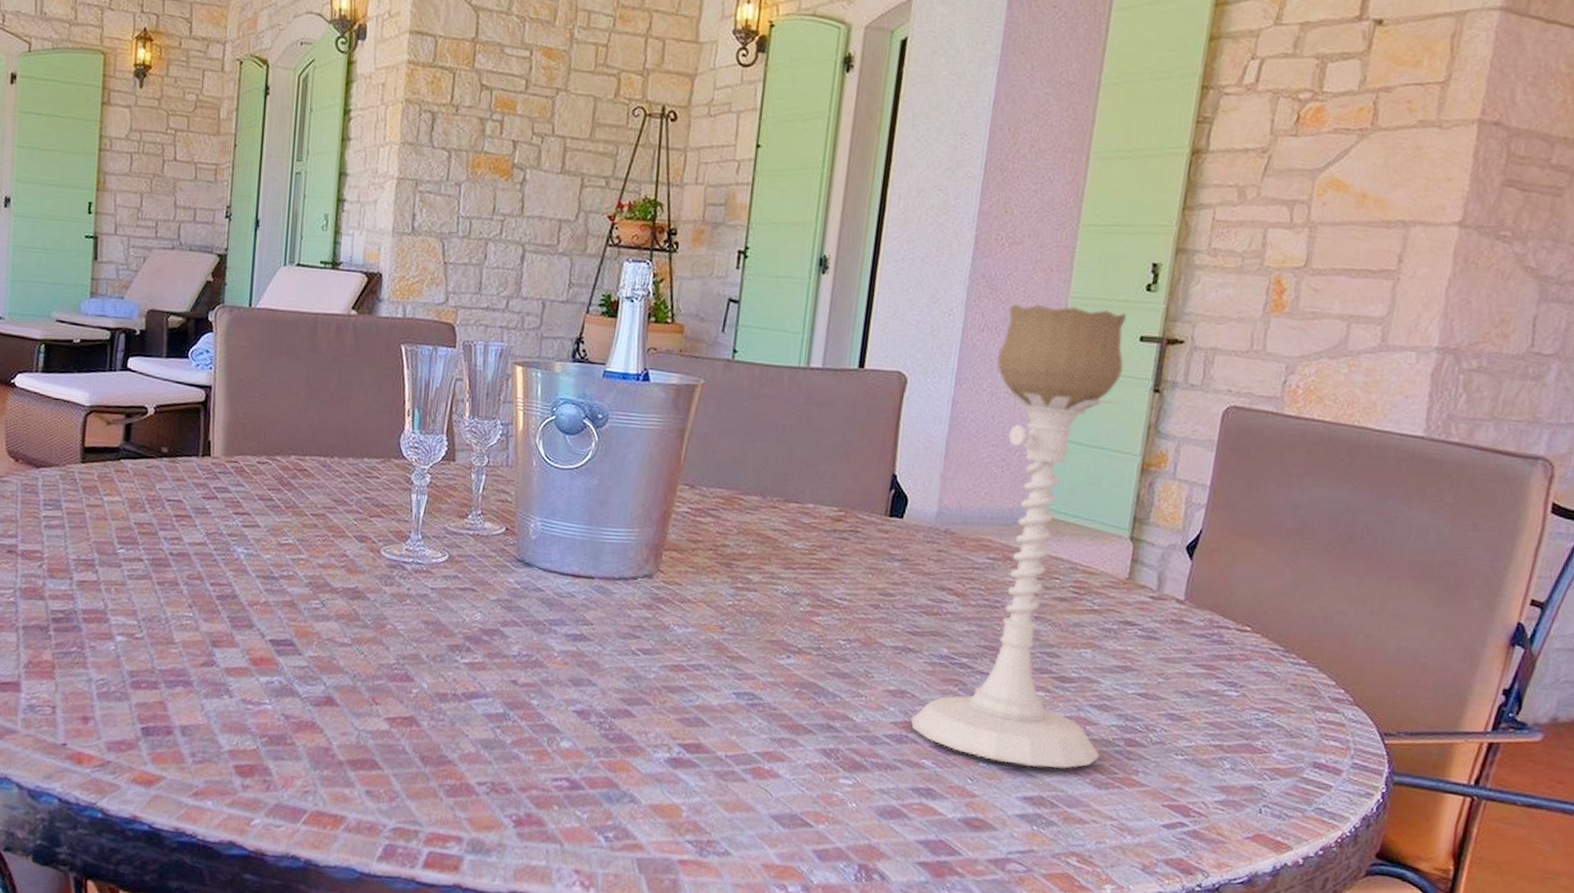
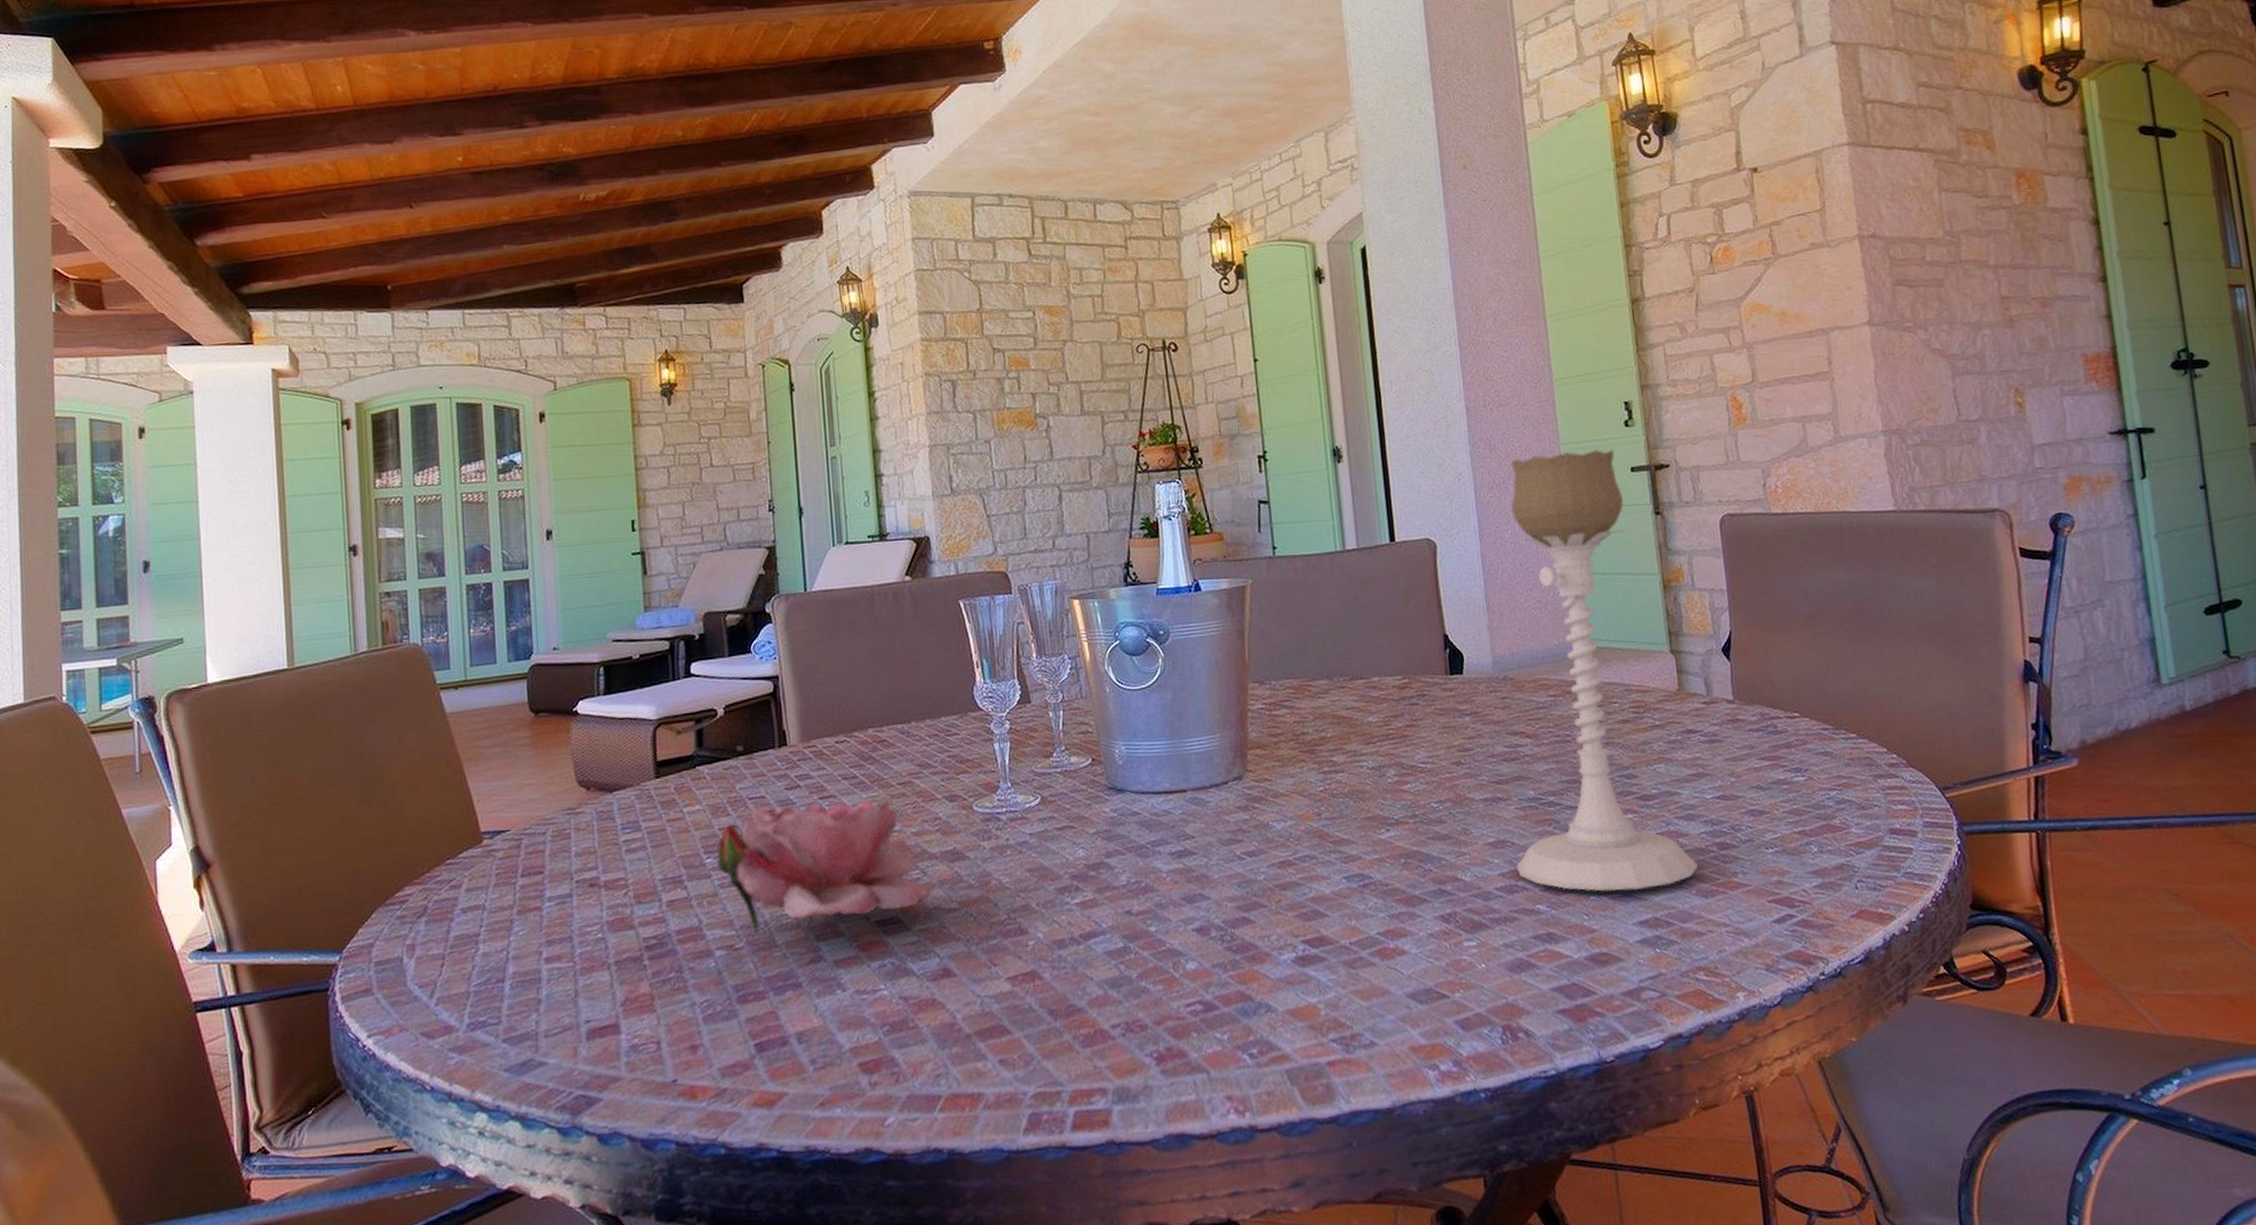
flower: none [128,510,331,639] -> present [716,800,935,935]

